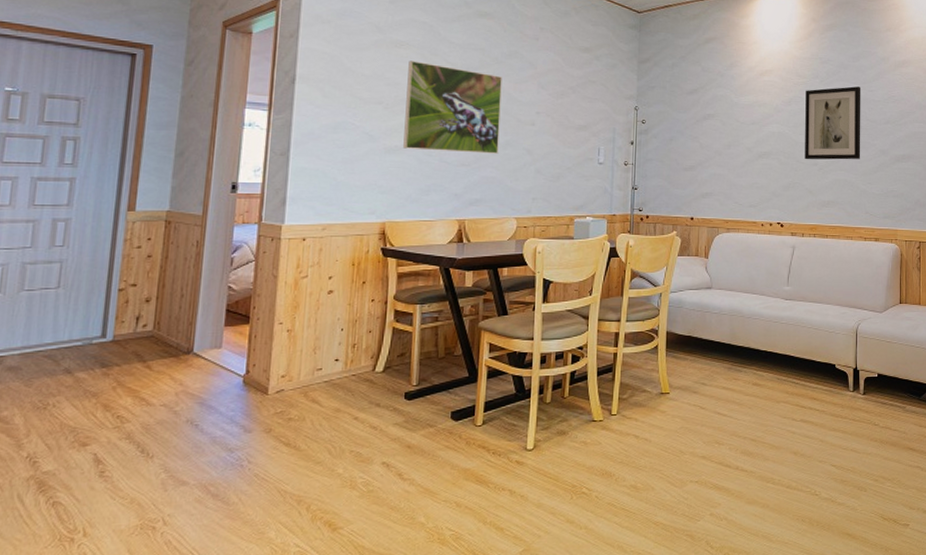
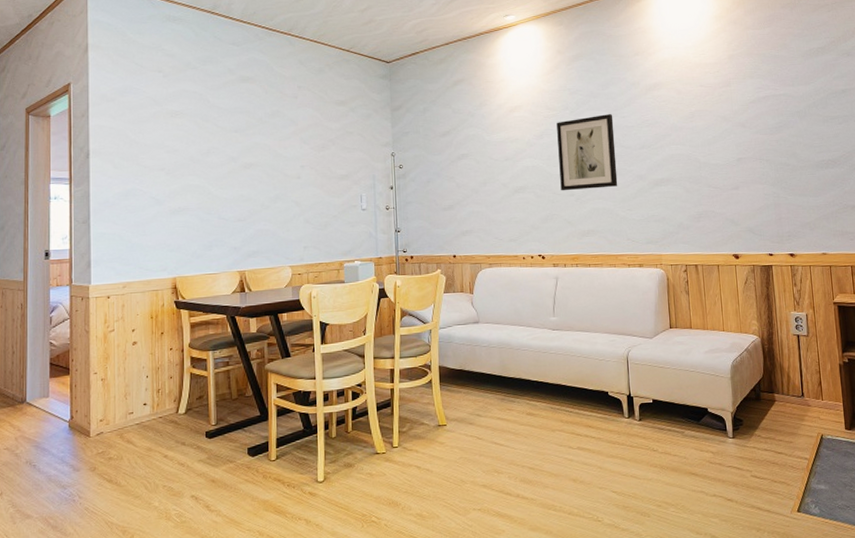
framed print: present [403,60,502,154] -> none [184,128,270,210]

